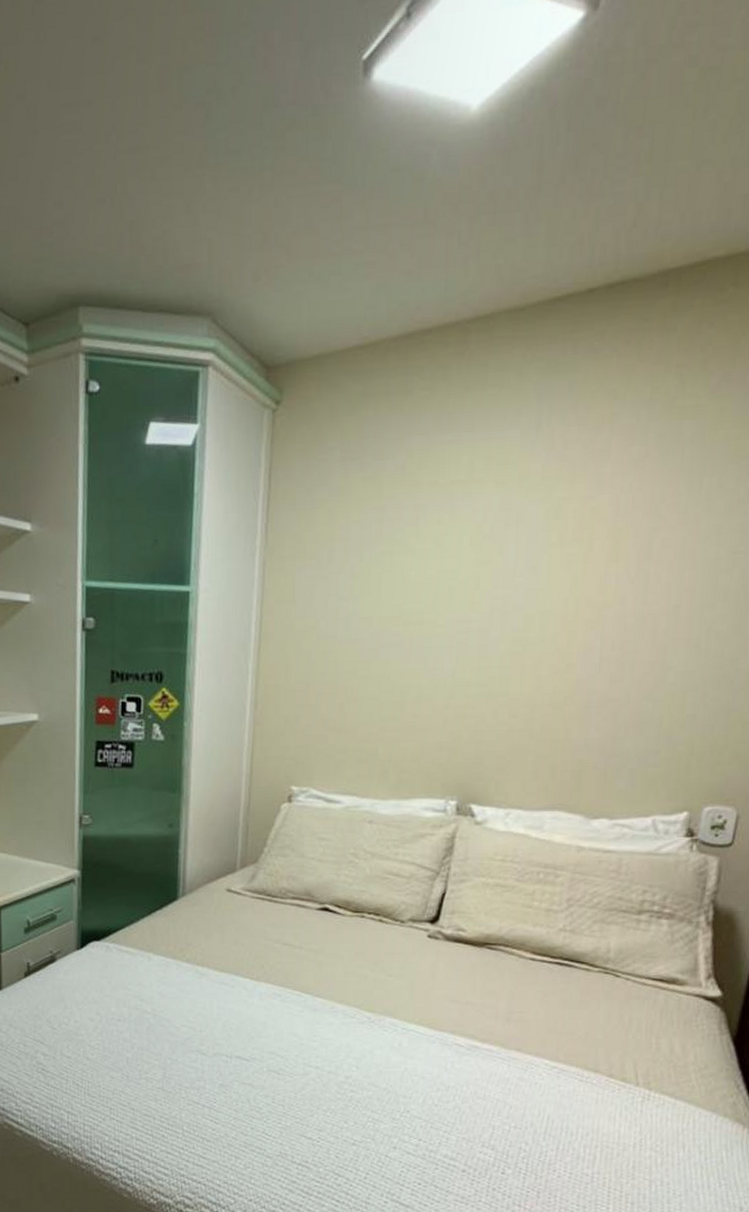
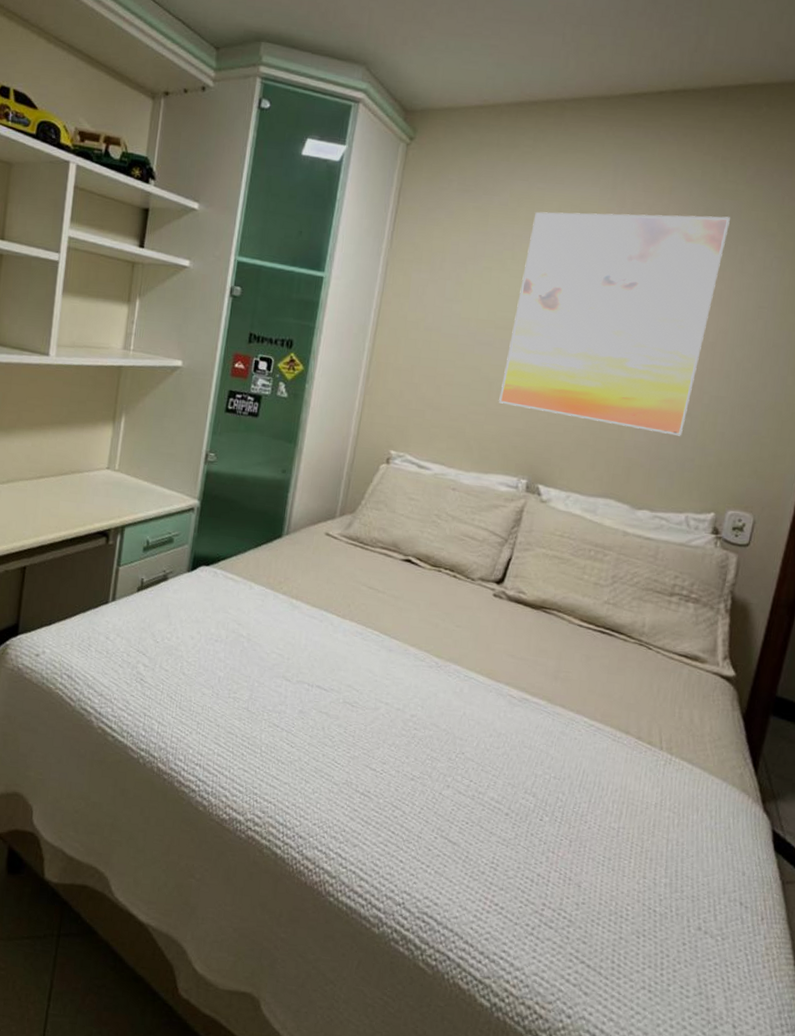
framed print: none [415,442,691,726] -> present [499,212,730,436]

